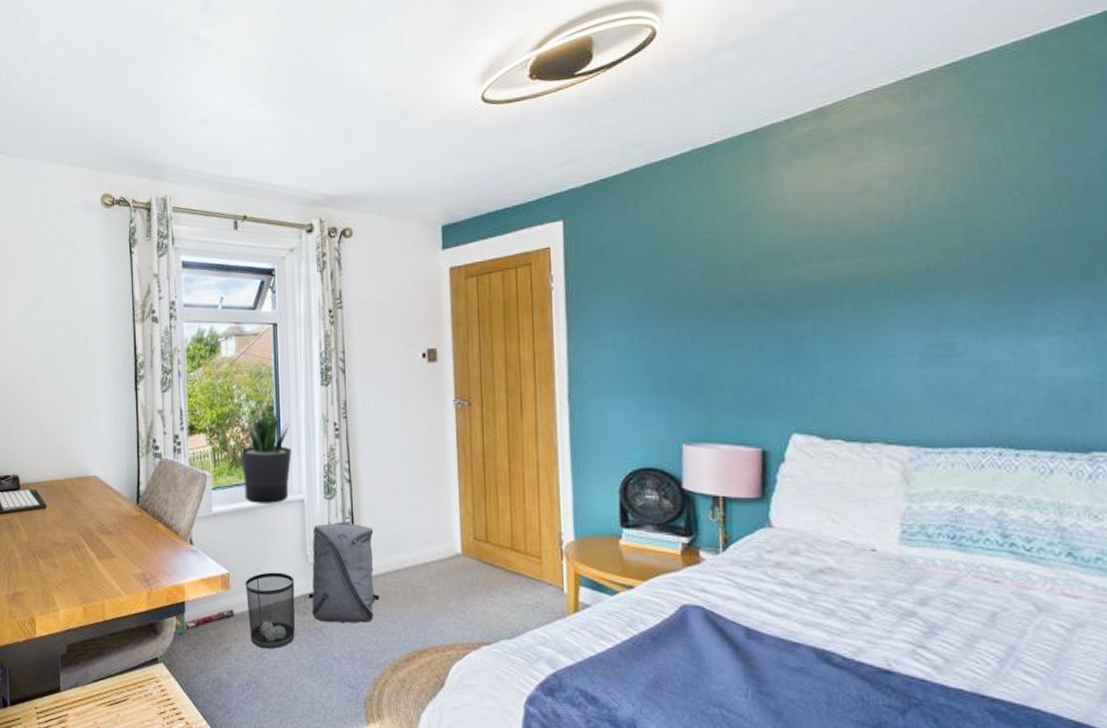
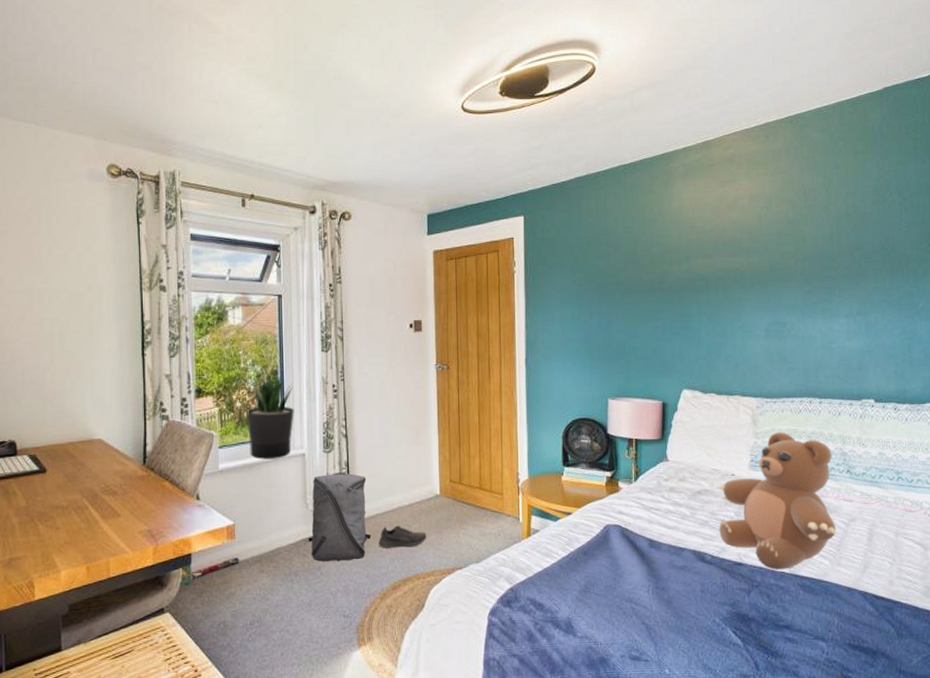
waste bin: present [245,572,295,649] -> none [249,520,296,590]
athletic shoe: none [389,587,446,614] -> present [379,525,426,548]
teddy bear: none [849,494,1052,686] -> present [717,432,837,570]

